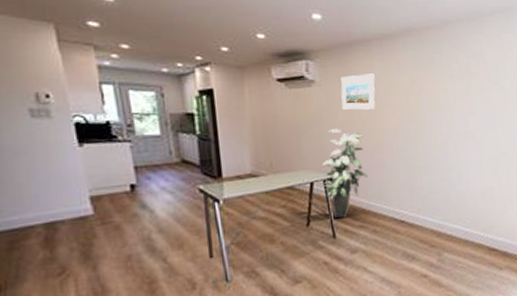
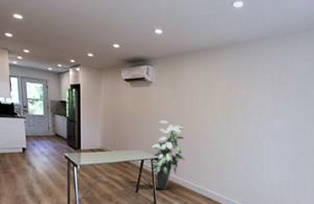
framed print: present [341,73,375,110] -> none [171,78,199,107]

